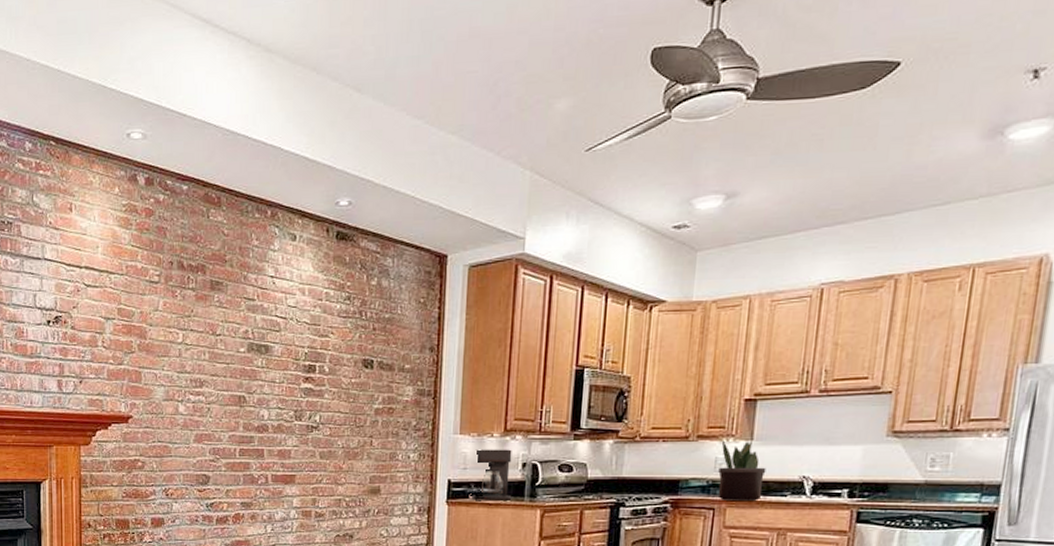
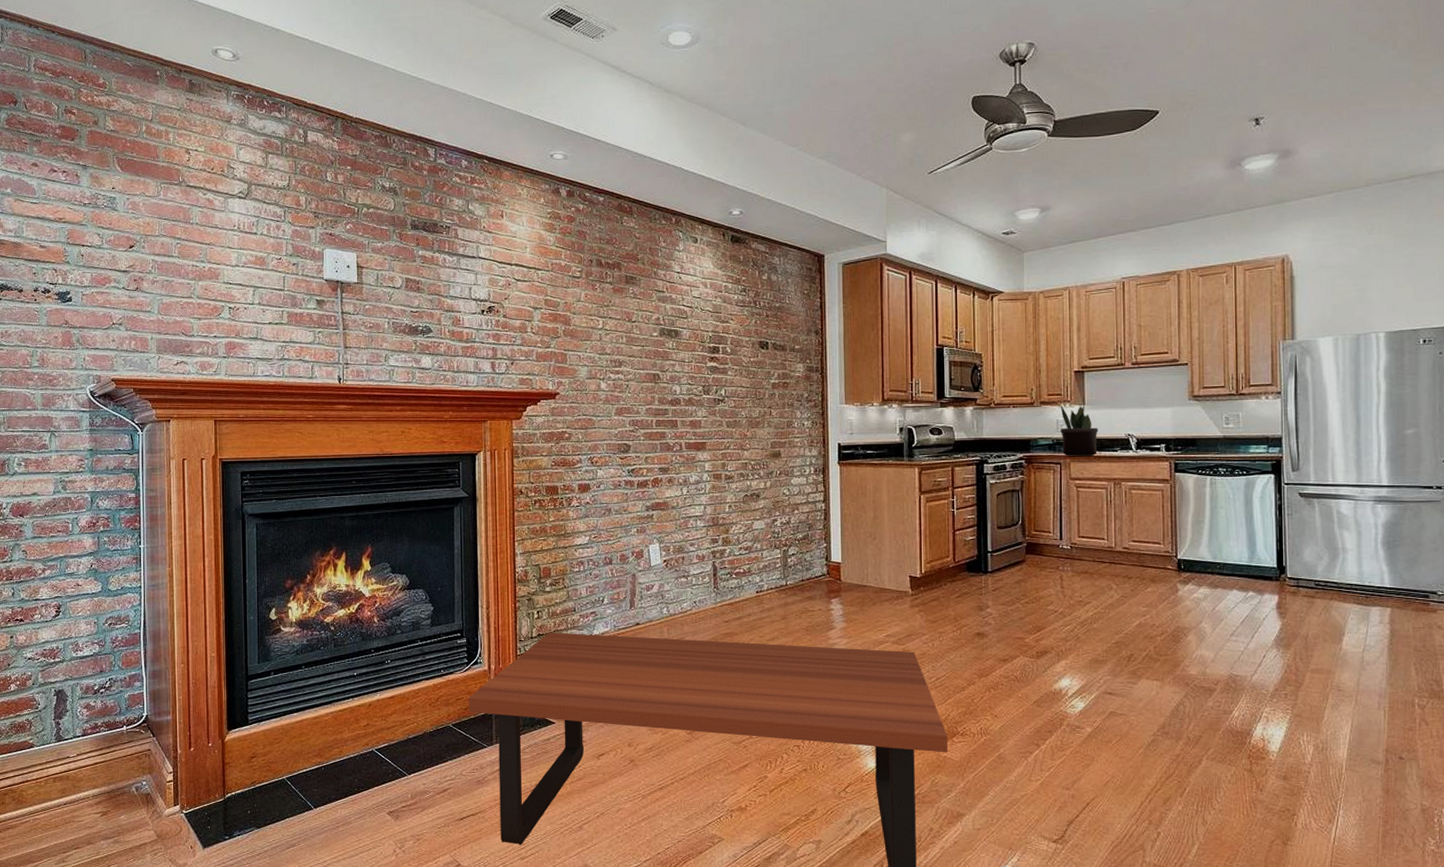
coffee maker: present [469,449,512,502] -> none [857,416,894,462]

